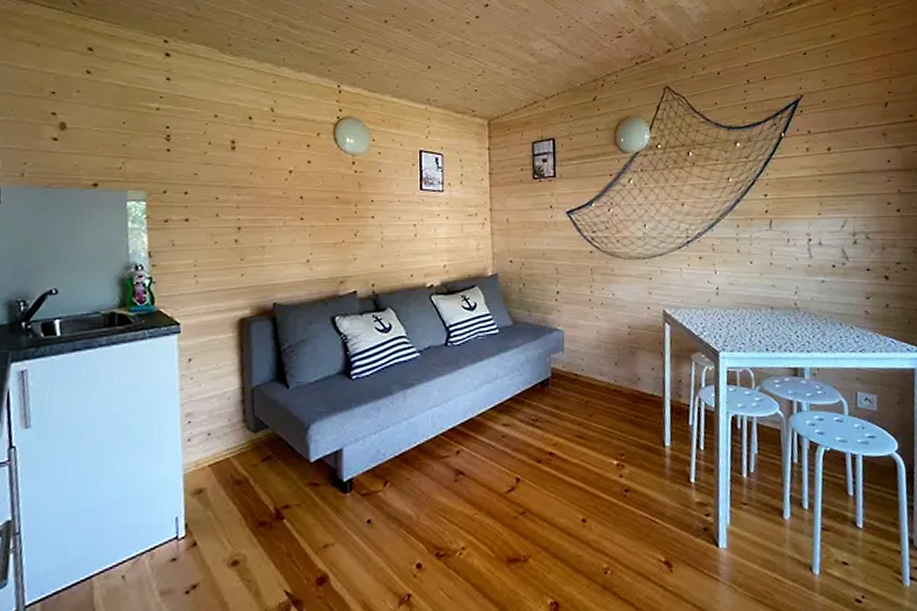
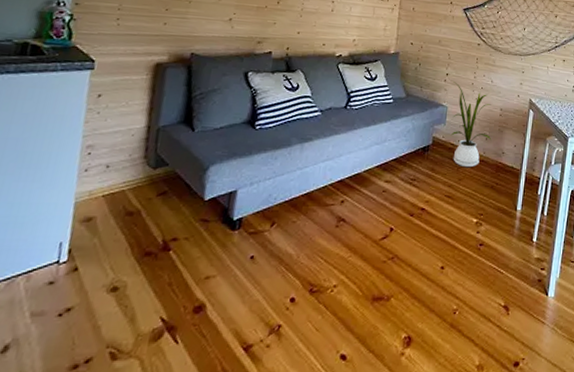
house plant: none [563,299,623,401] -> present [451,80,492,168]

